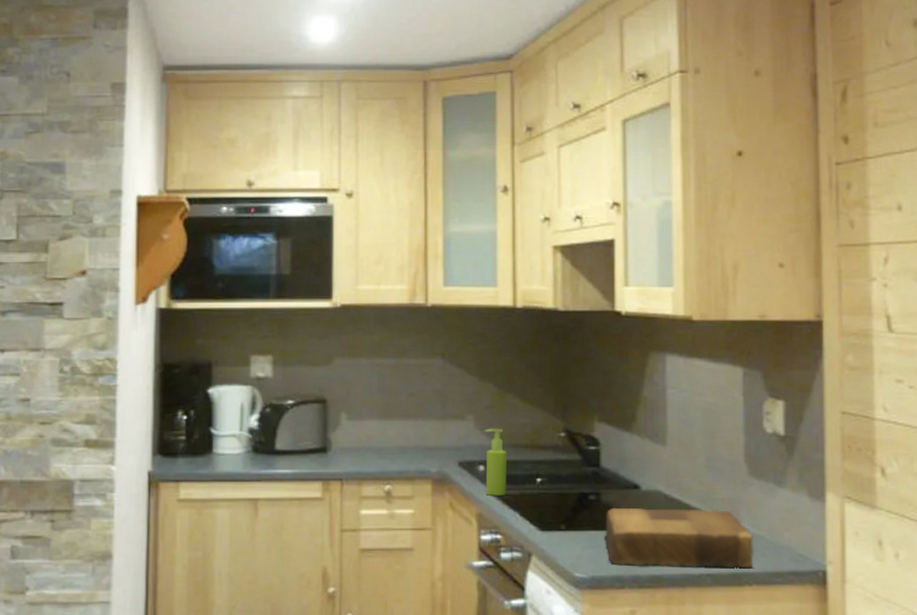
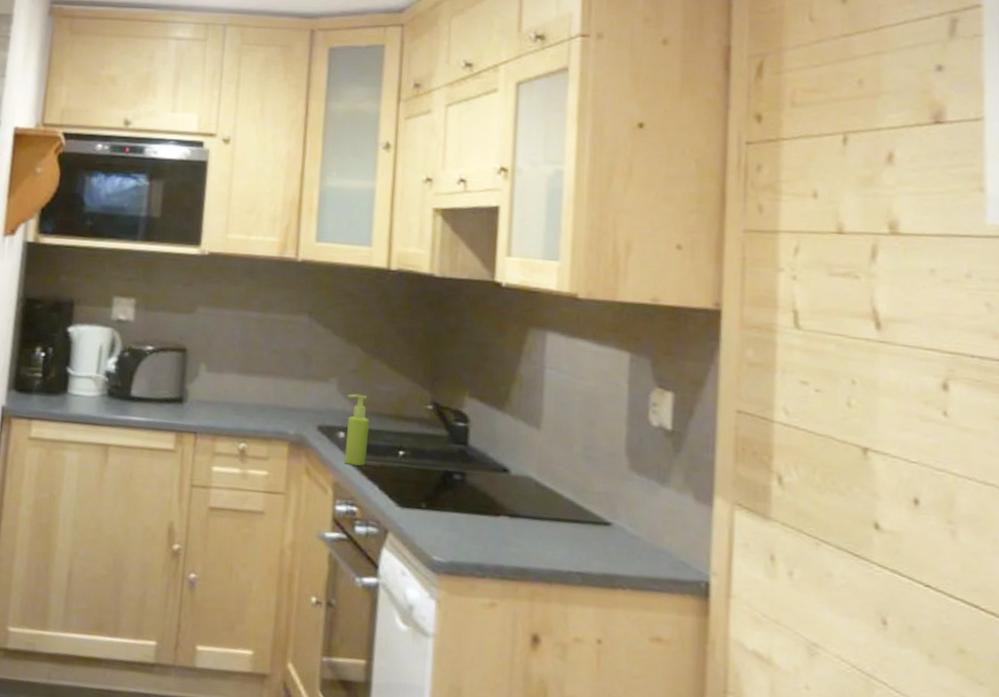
cutting board: present [604,508,755,569] -> none [466,490,631,570]

